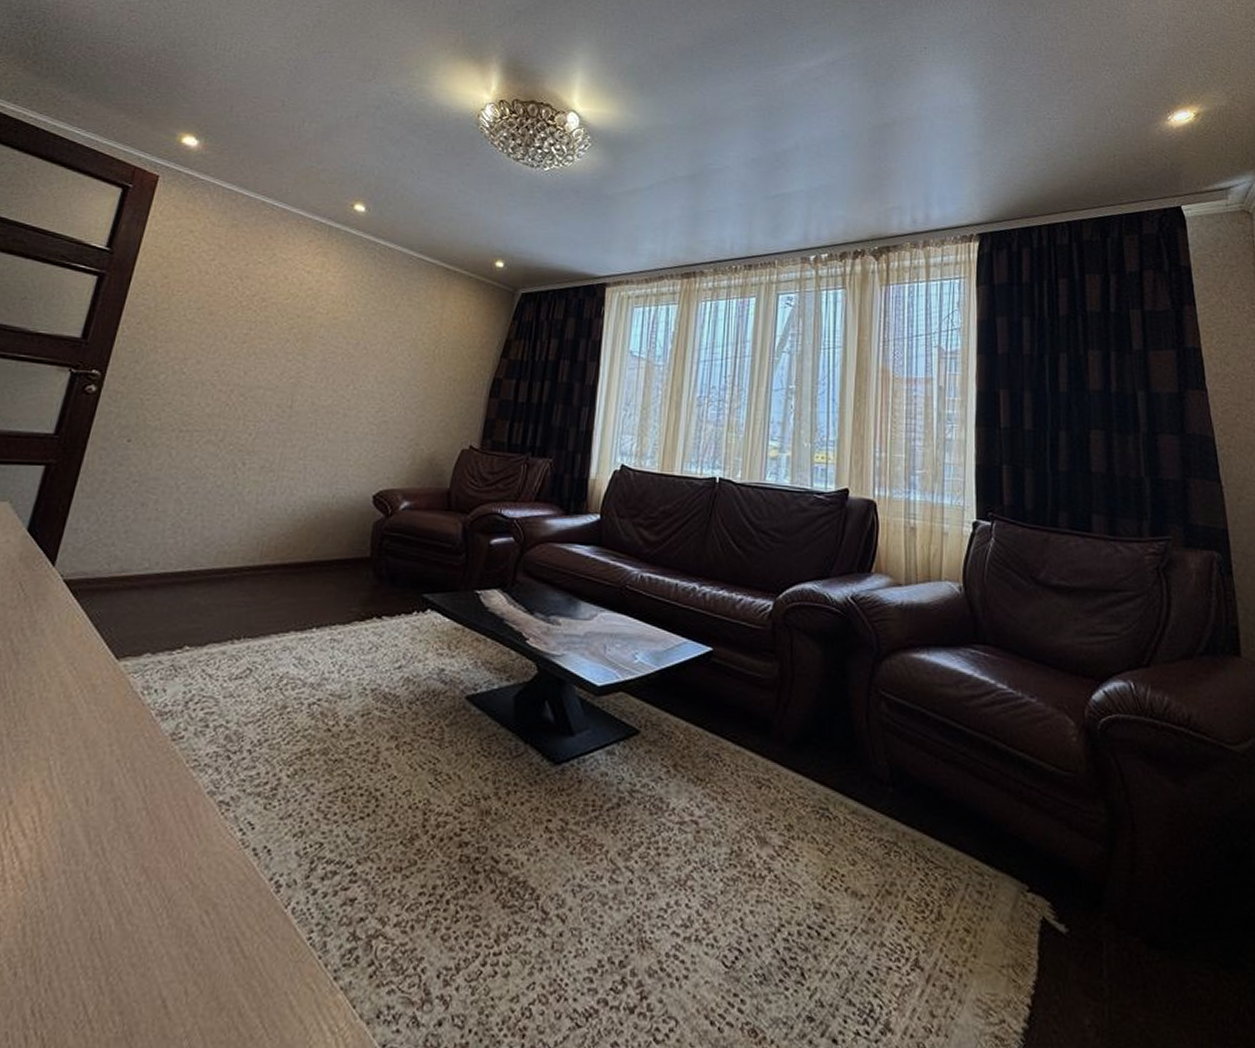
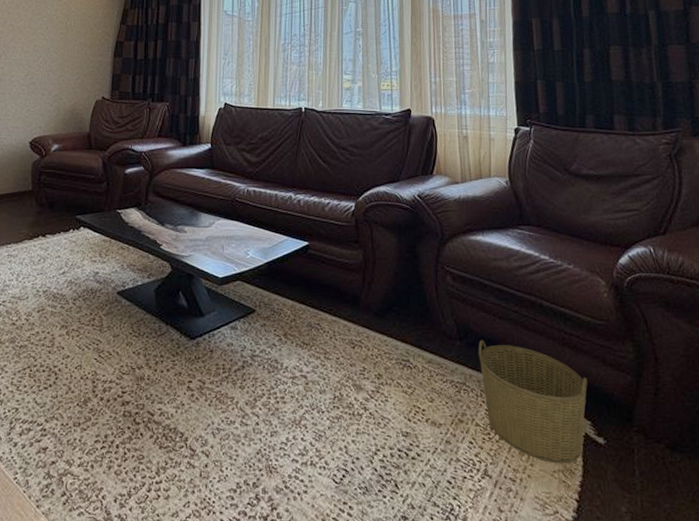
basket: none [914,786,1048,957] -> present [478,339,588,464]

